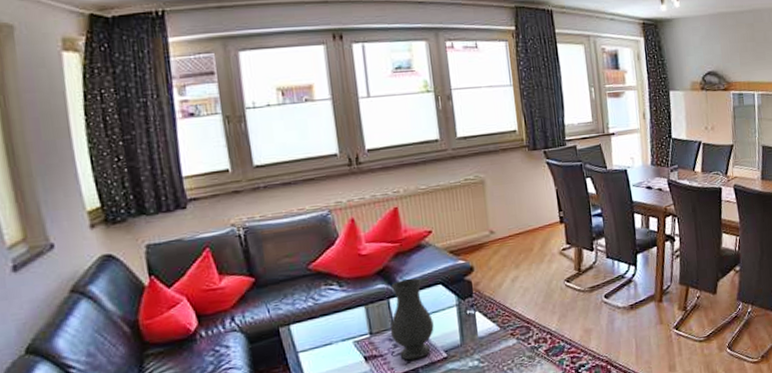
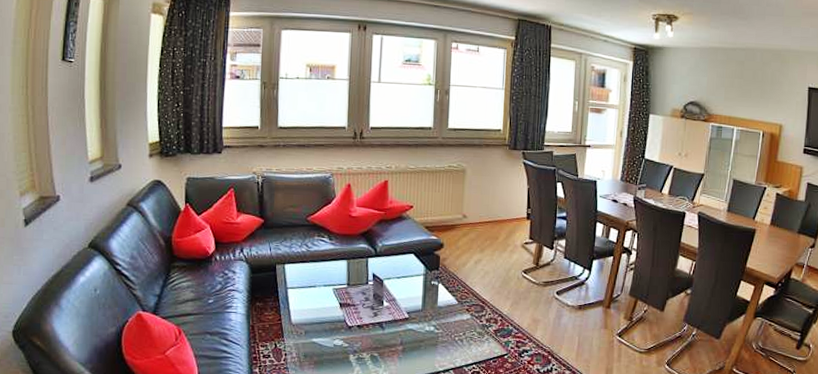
vase: present [390,278,434,361] -> none [364,244,402,315]

